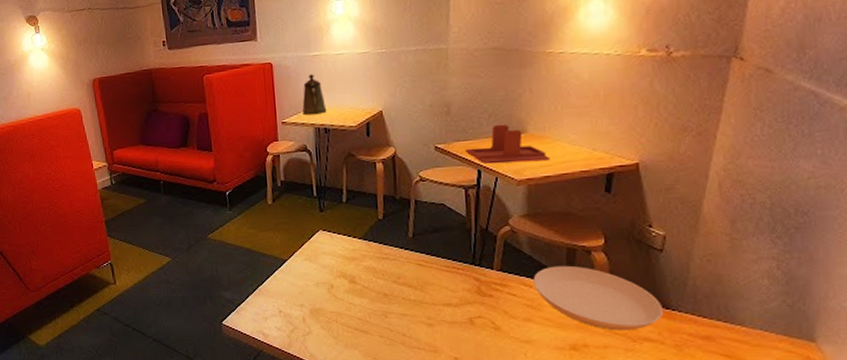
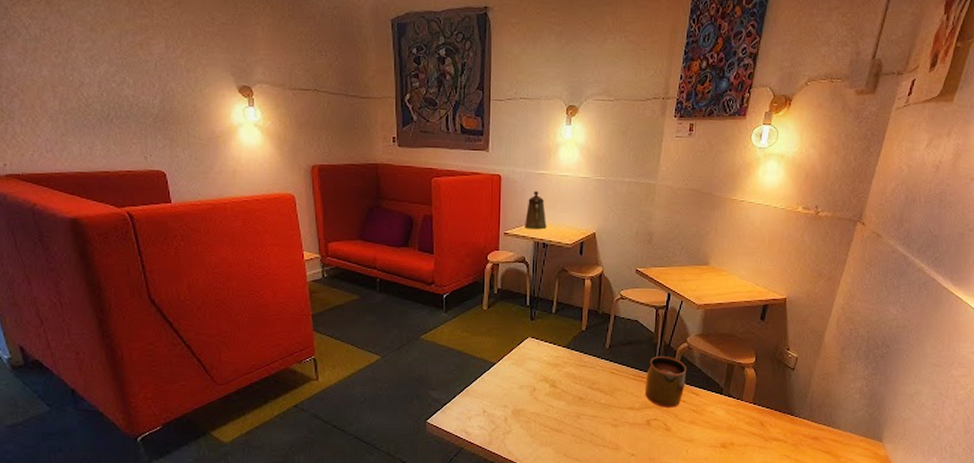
mug: none [462,243,514,303] -> present [645,356,687,408]
napkin holder: present [465,124,550,163] -> none [660,255,724,290]
saucer: present [533,265,664,331] -> none [699,378,790,432]

